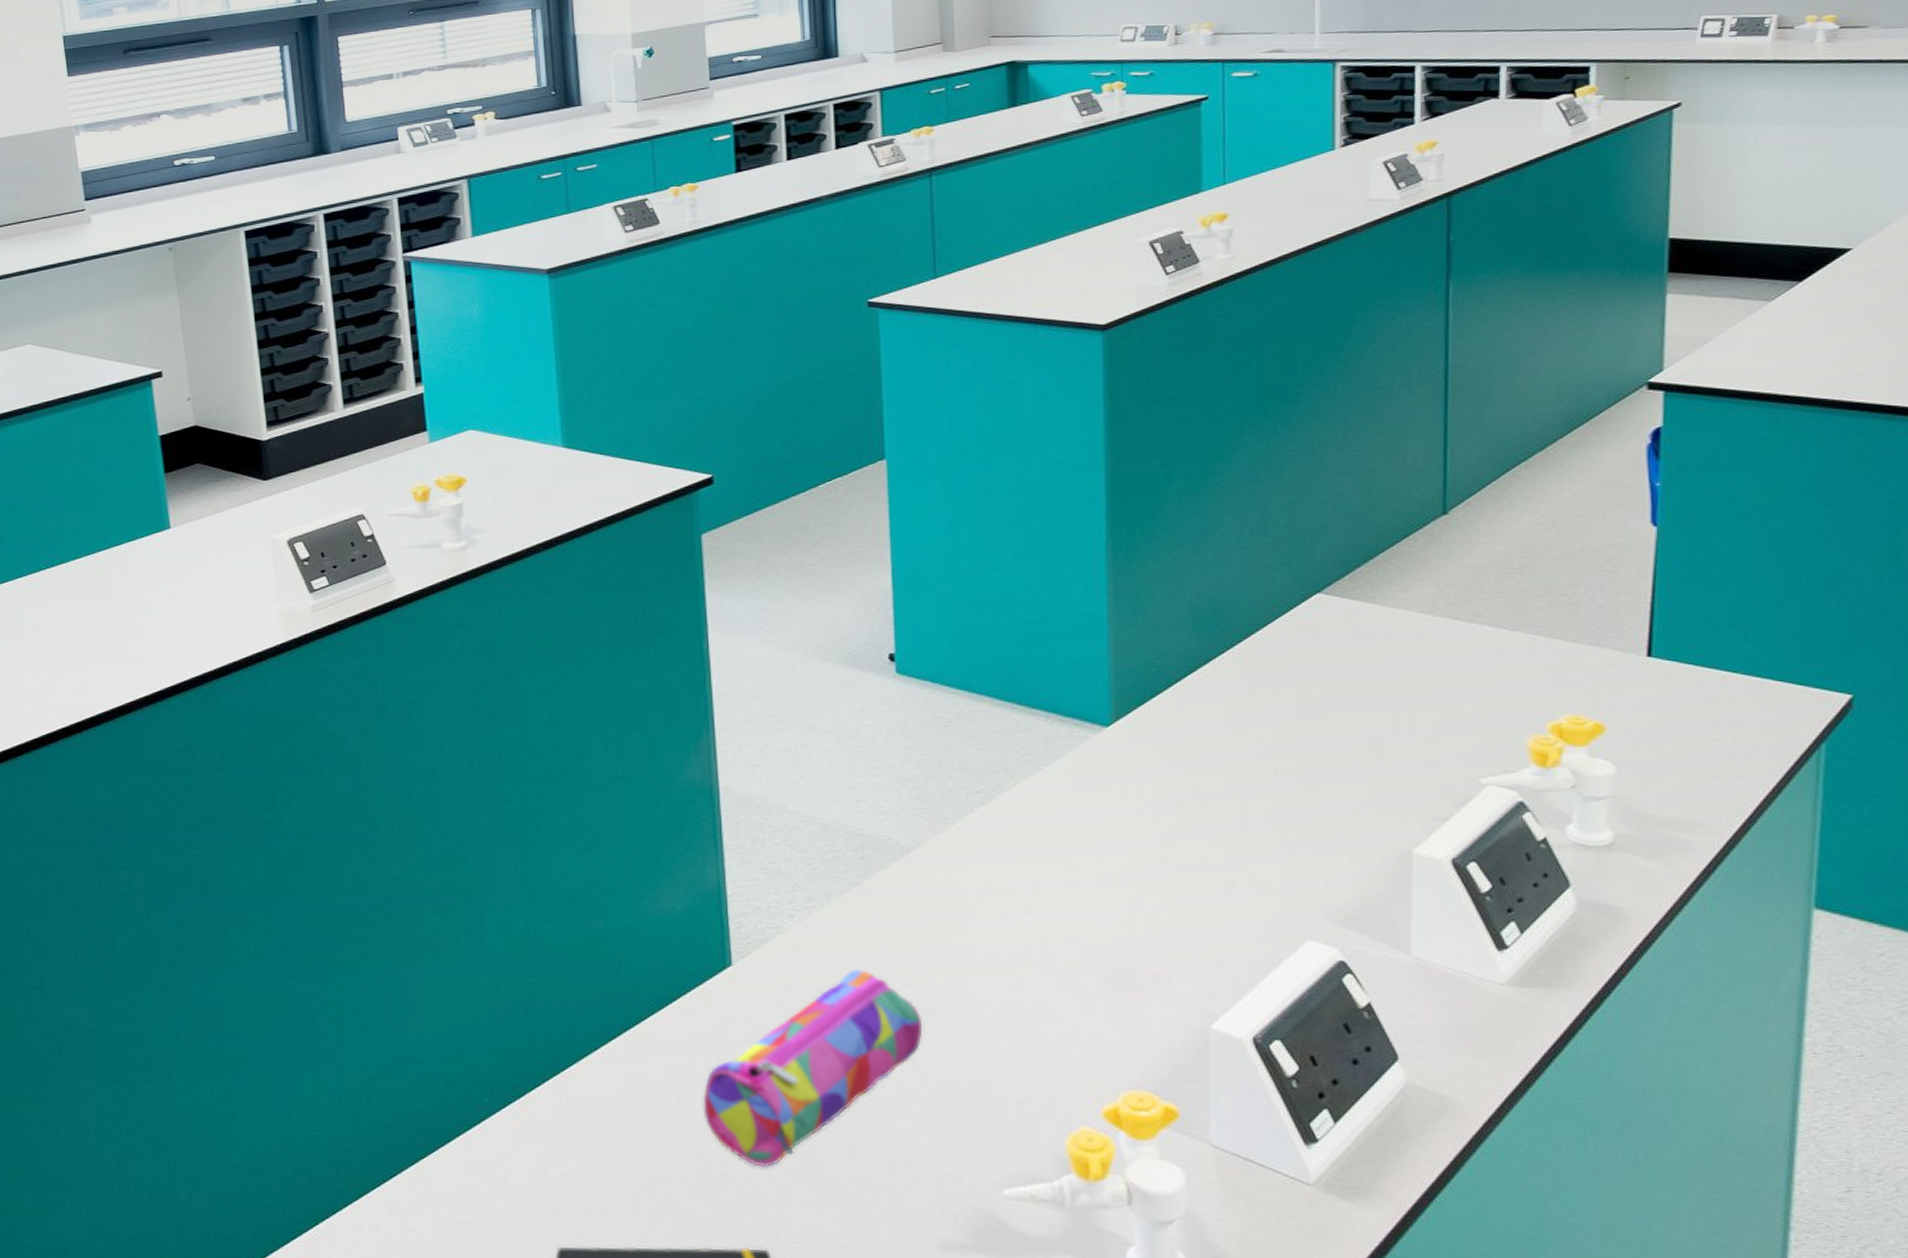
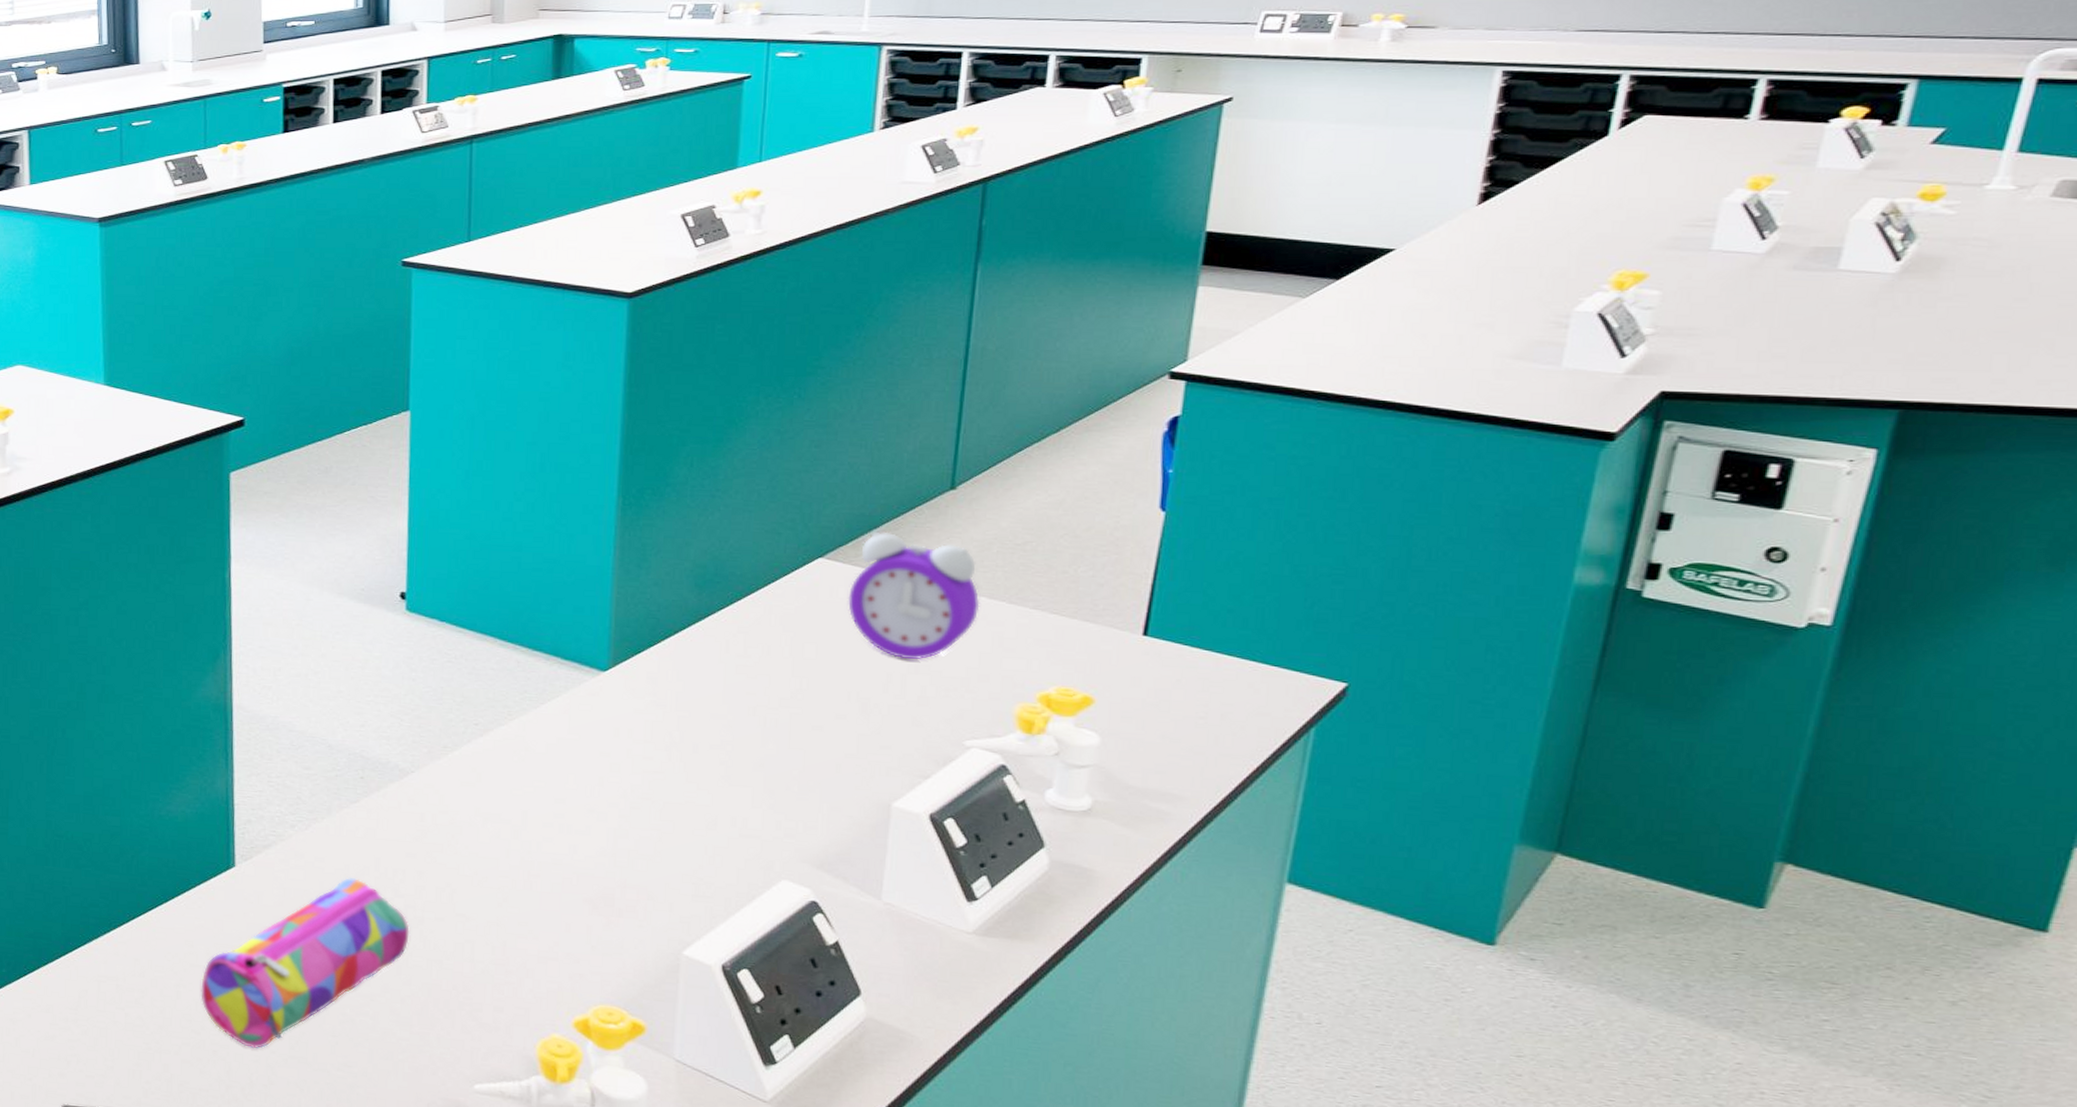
alarm clock: none [1350,562,1483,696] -> present [848,531,980,659]

